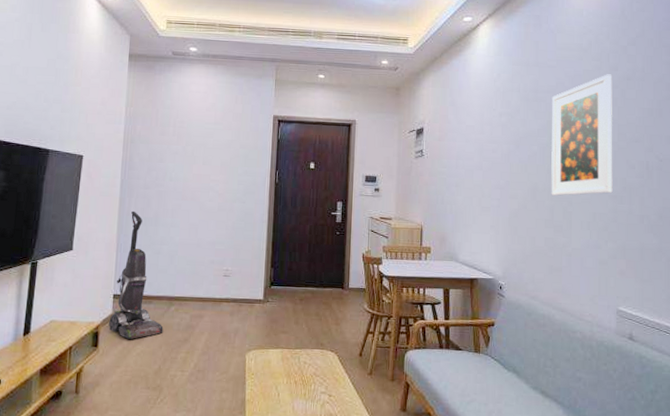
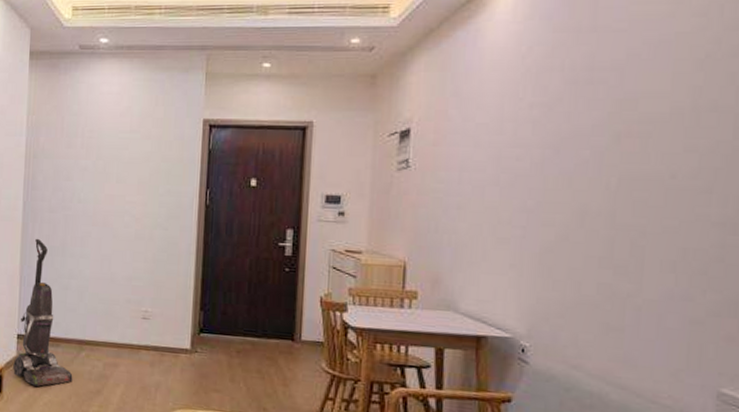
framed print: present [551,74,613,196] -> none [610,36,728,223]

